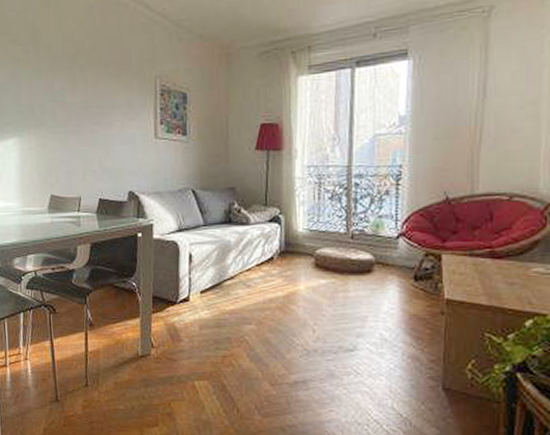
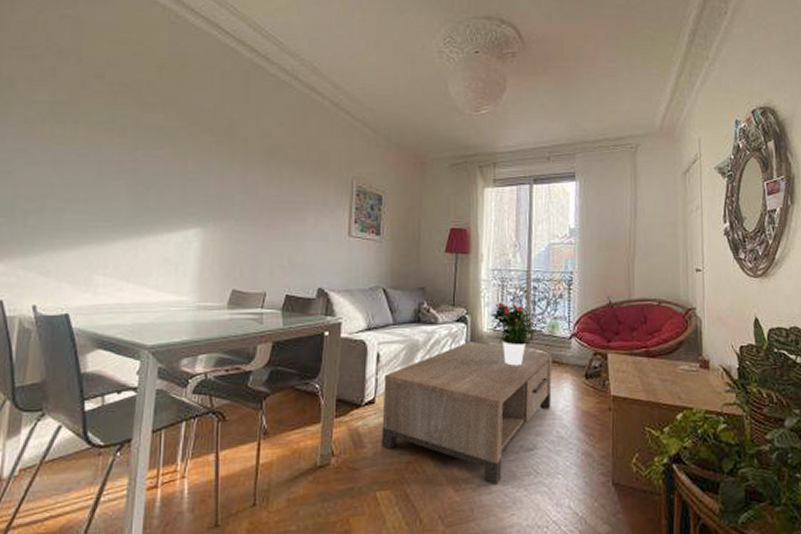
coffee table: none [197,241,376,383] -> present [381,340,553,486]
potted flower: none [306,201,359,267] -> present [491,302,538,366]

